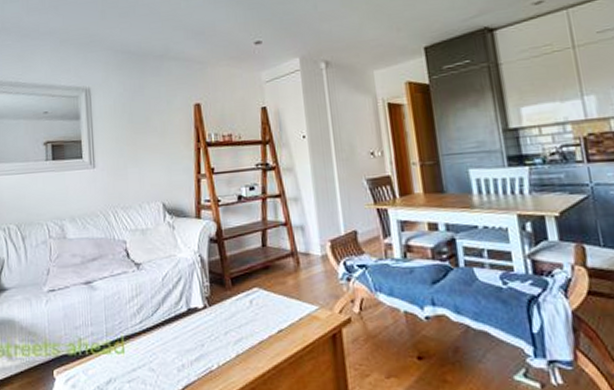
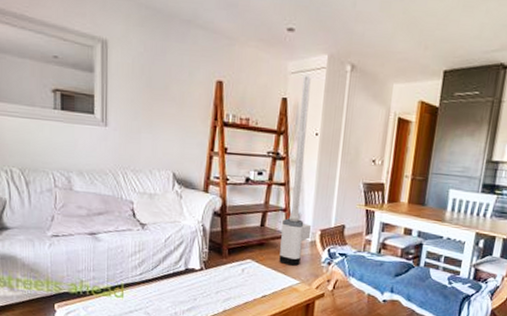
antenna: none [278,80,321,289] -> present [279,74,312,266]

